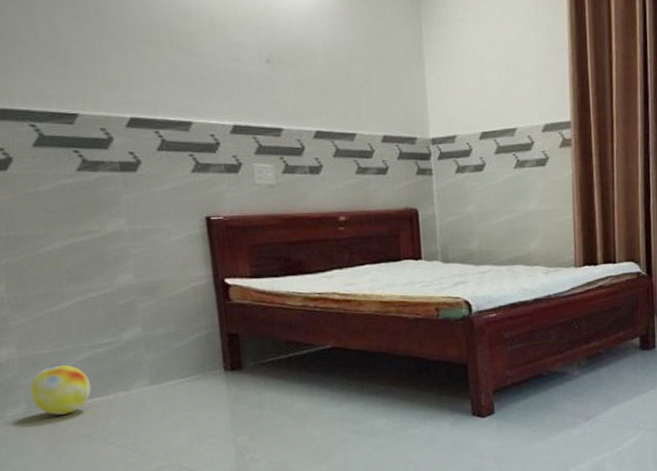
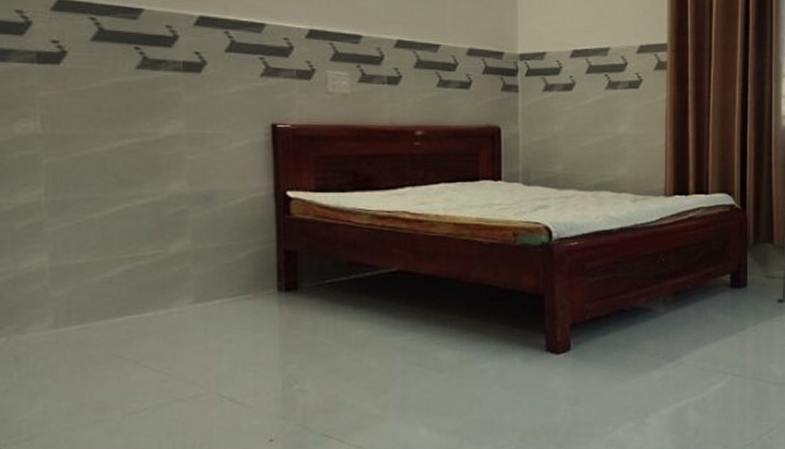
ball: present [29,364,91,415] -> none [58,276,128,332]

